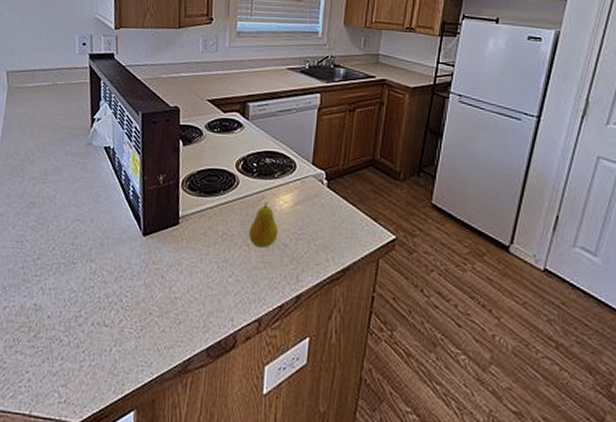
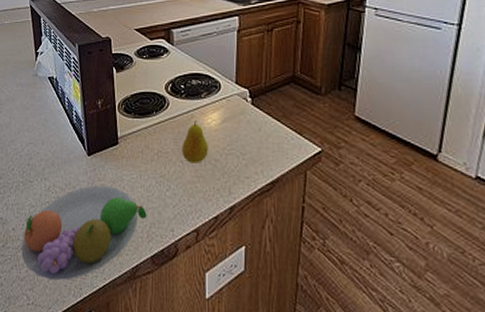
fruit bowl: none [56,269,205,376] -> present [21,185,147,281]

